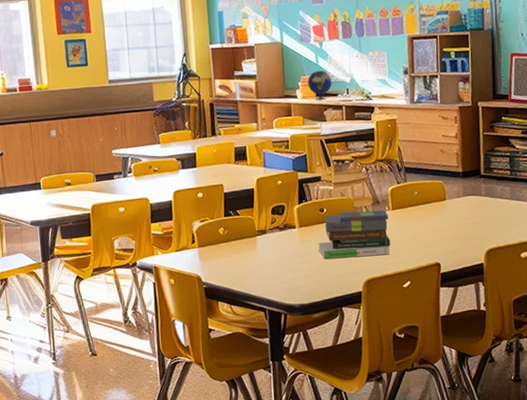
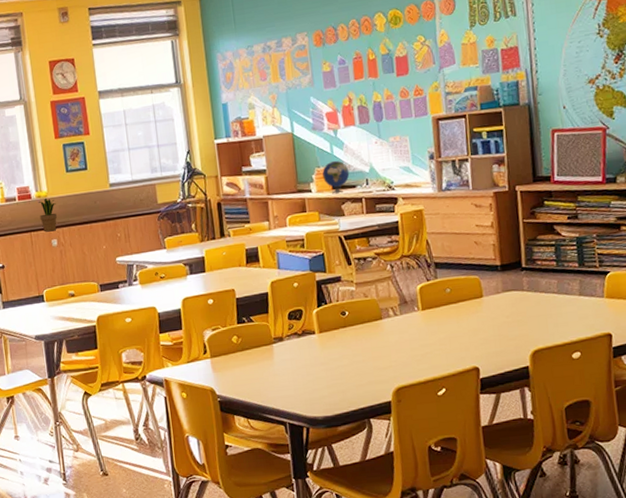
potted plant: none [38,90,57,123] -> present [38,197,58,232]
books: present [318,210,391,259] -> none [341,310,422,366]

